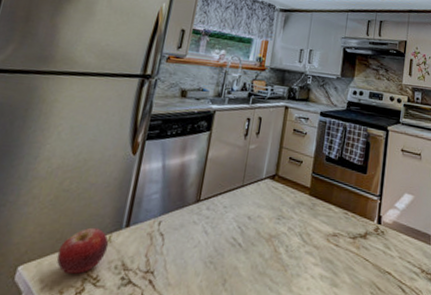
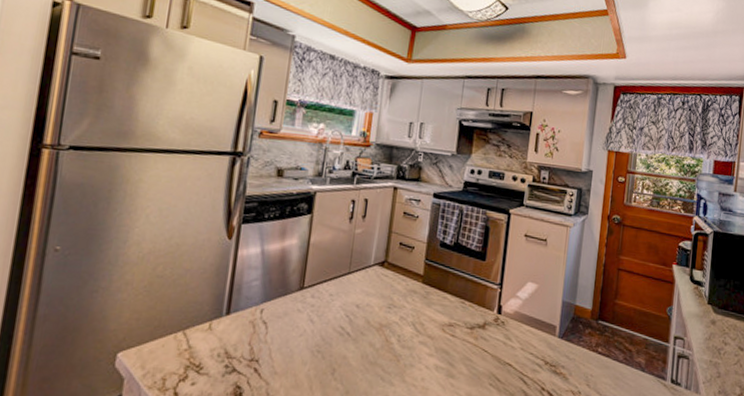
fruit: present [56,227,109,274] -> none [156,314,210,361]

